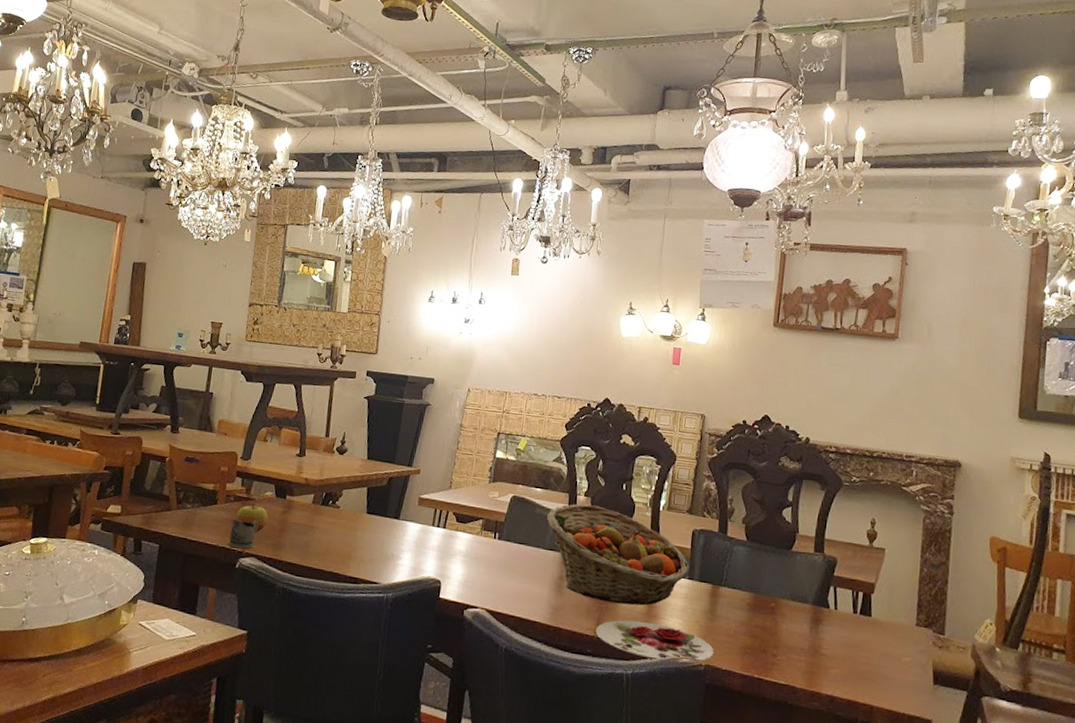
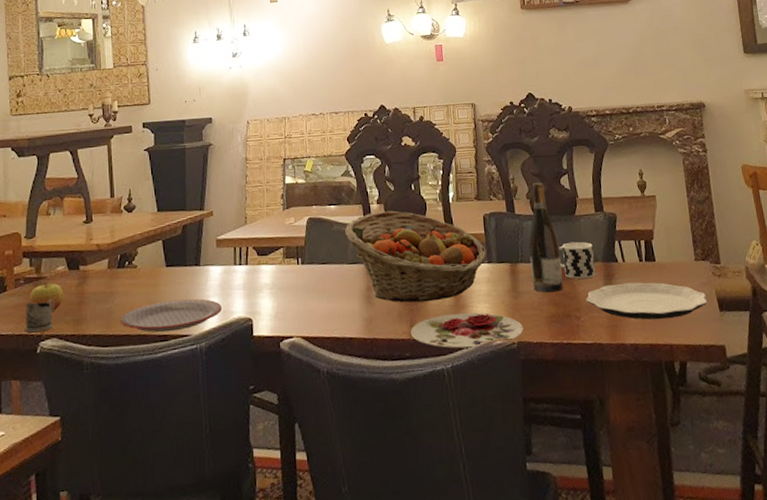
plate: none [316,545,414,577] -> present [120,298,223,333]
wine bottle: none [732,508,769,624] -> present [528,182,563,293]
cup: none [766,576,805,619] -> present [559,241,596,279]
plate: none [786,629,922,680] -> present [585,282,708,320]

